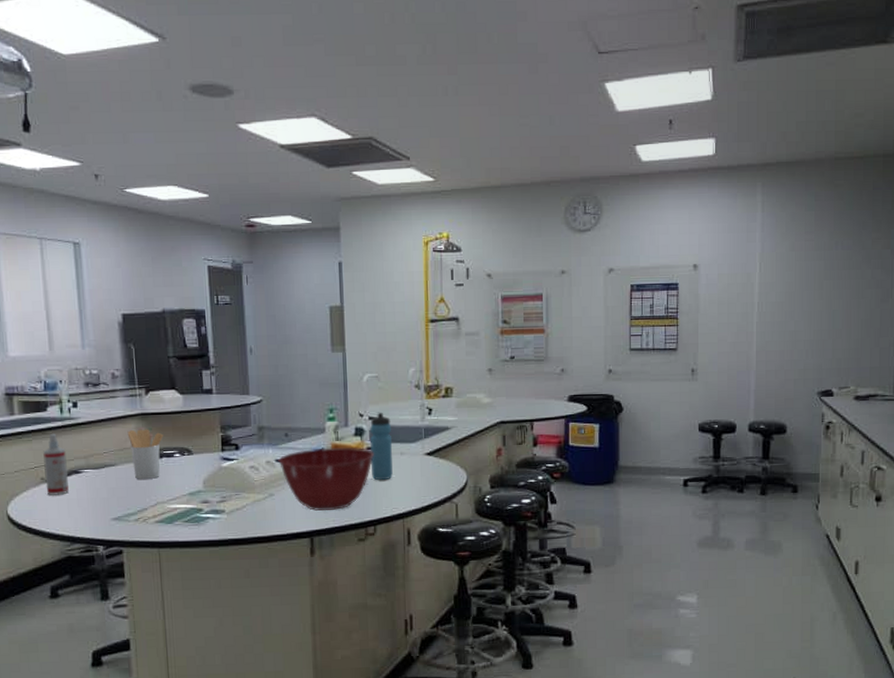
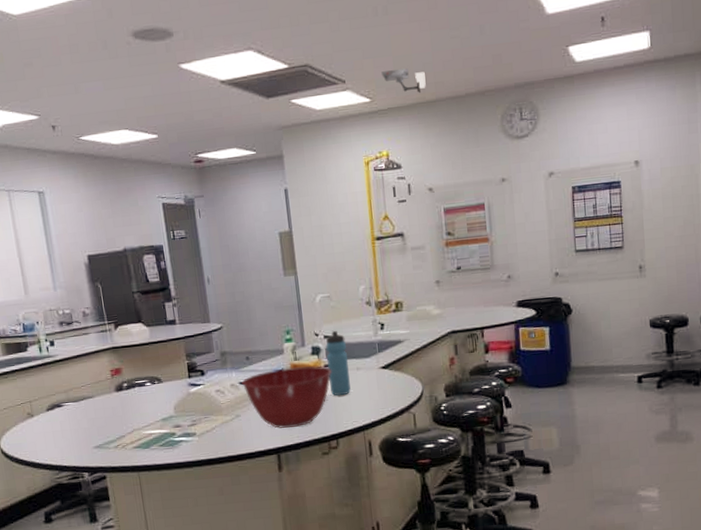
spray bottle: present [43,434,69,496] -> none [27,372,53,429]
utensil holder: present [127,429,164,479] -> none [101,361,135,409]
security camera: none [447,151,492,178] -> present [381,68,426,94]

